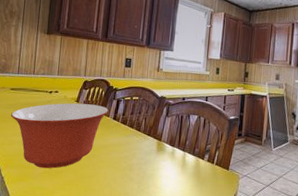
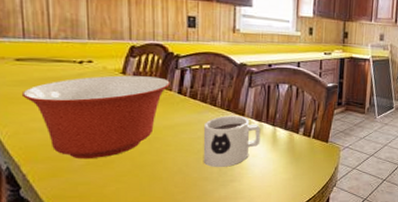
mug: none [126,139,173,185] -> present [203,115,261,168]

